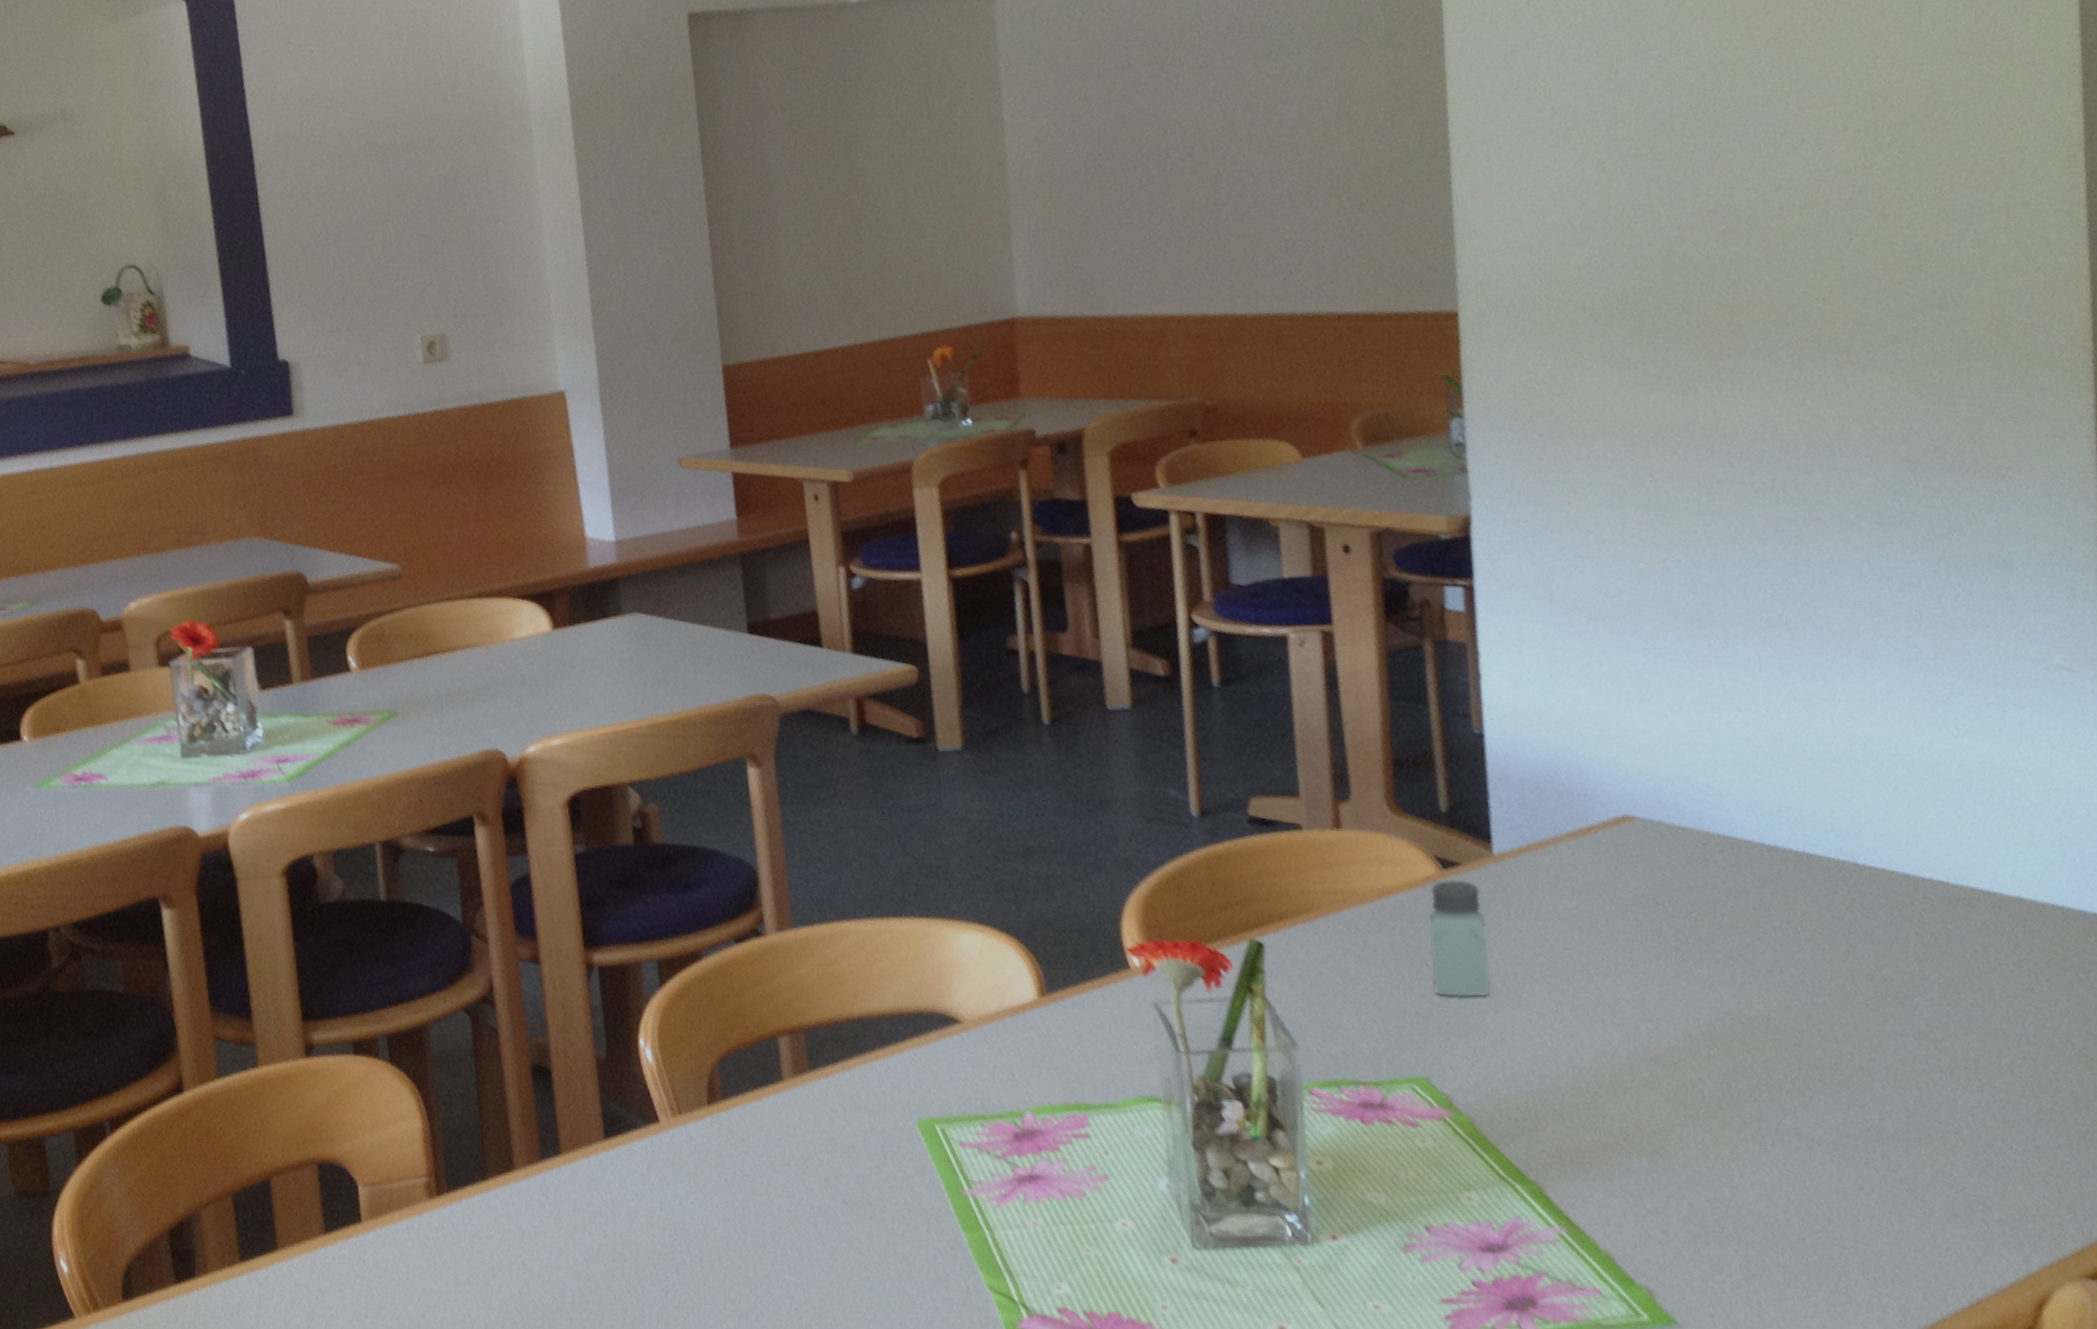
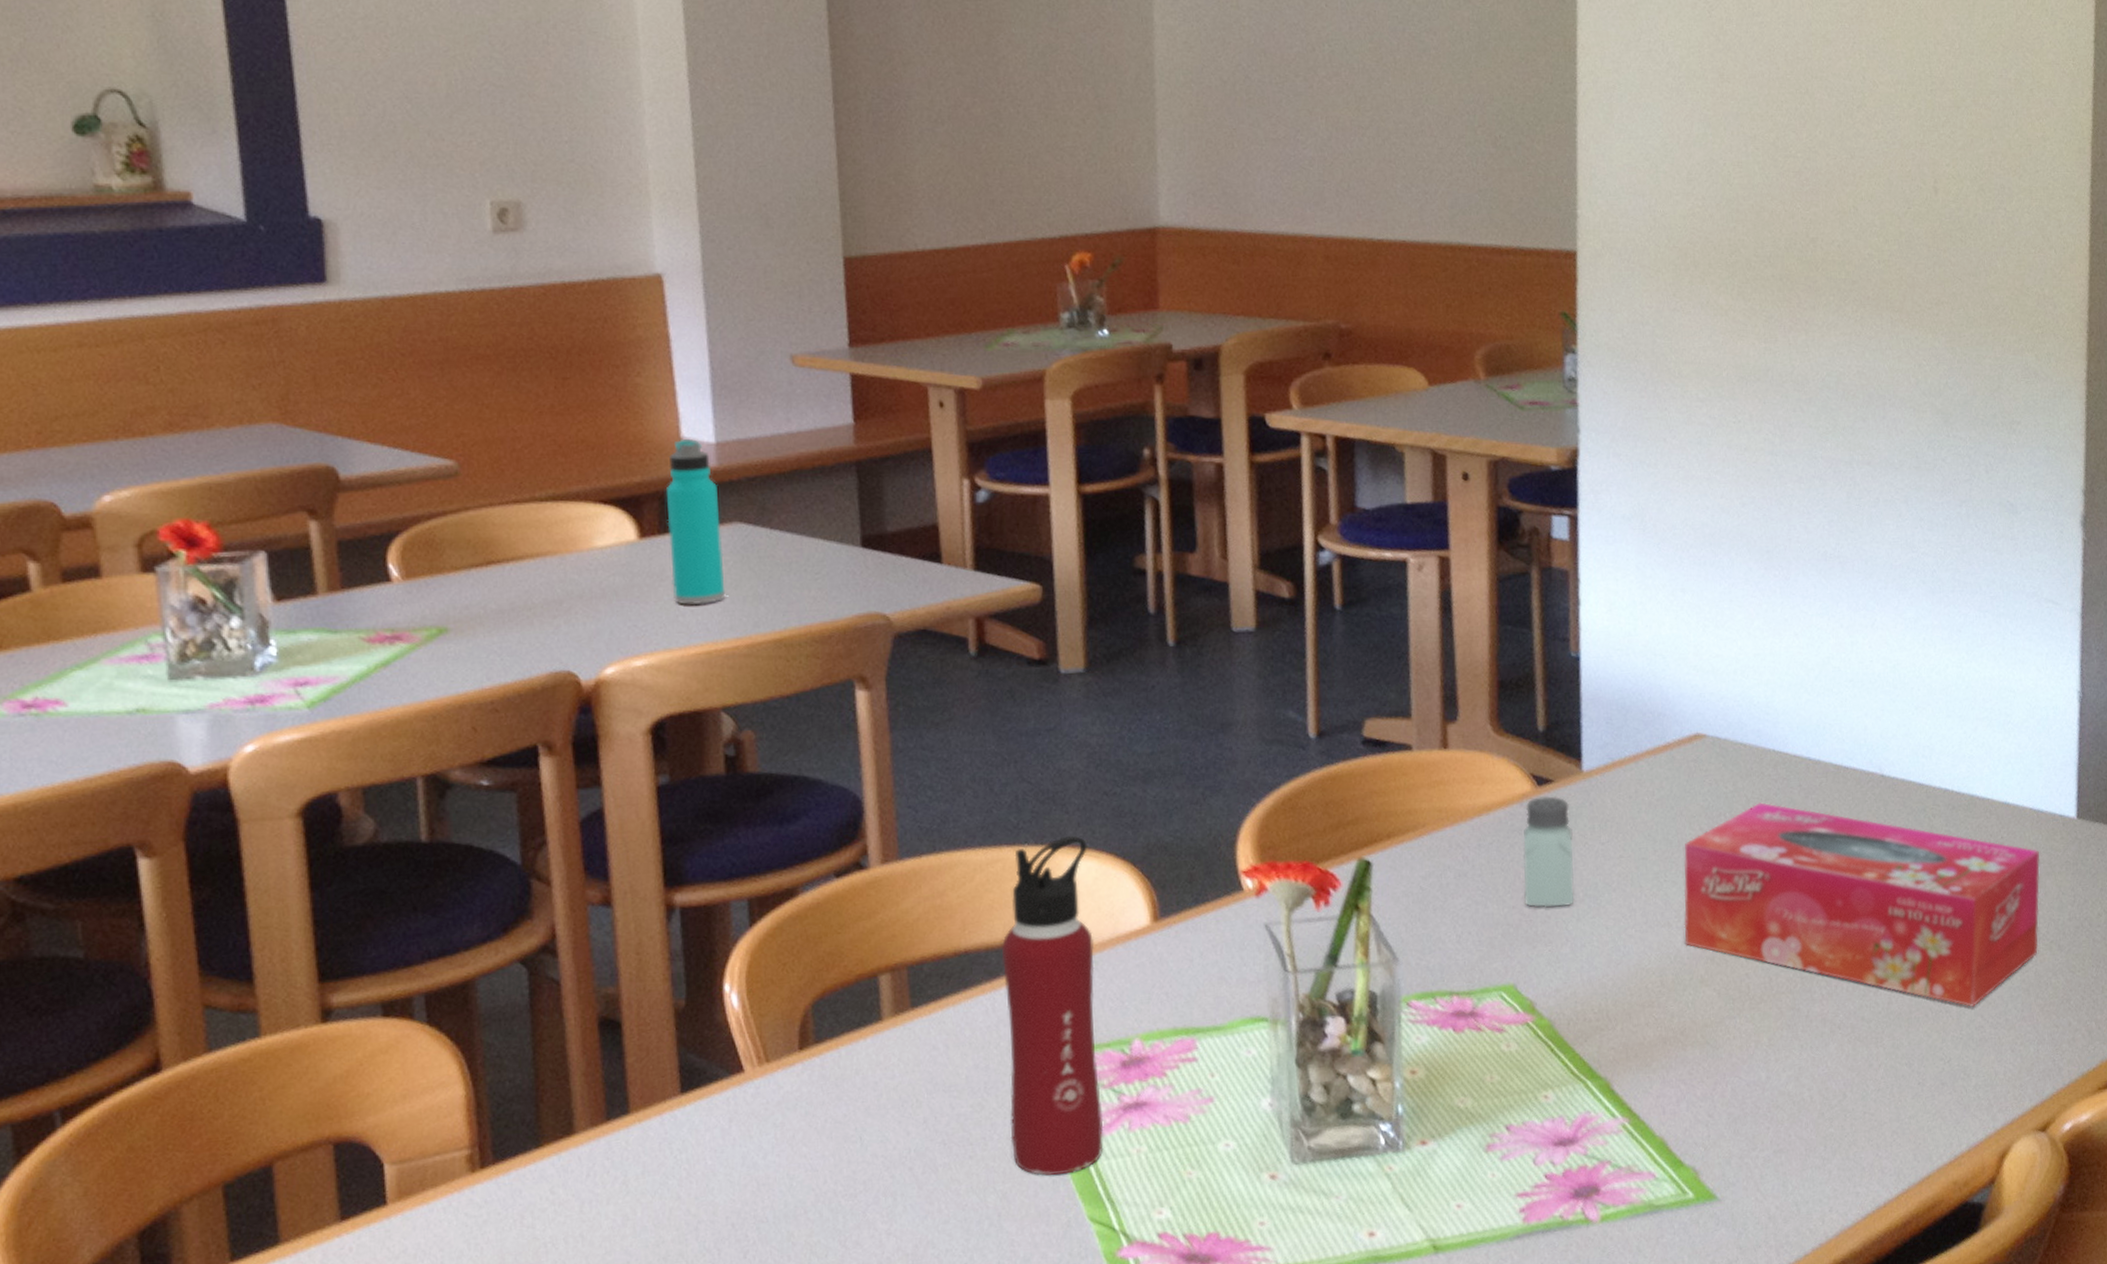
water bottle: none [574,538,629,690] -> present [665,438,726,606]
water bottle: none [892,908,1000,1242] -> present [1001,835,1104,1176]
tissue box: none [1617,891,2073,1131] -> present [1683,802,2040,1008]

